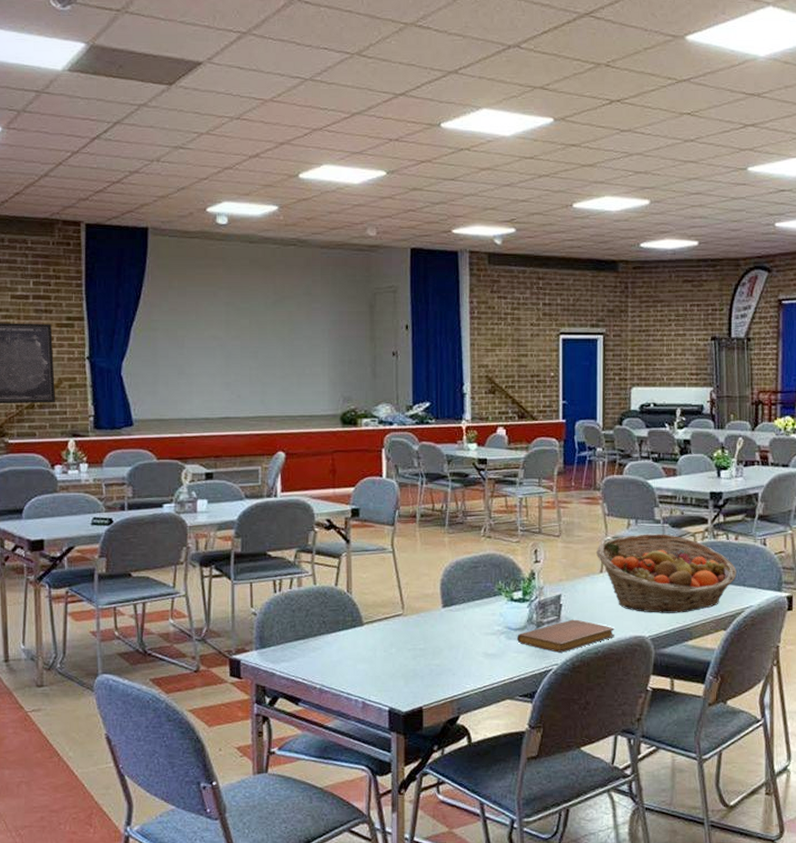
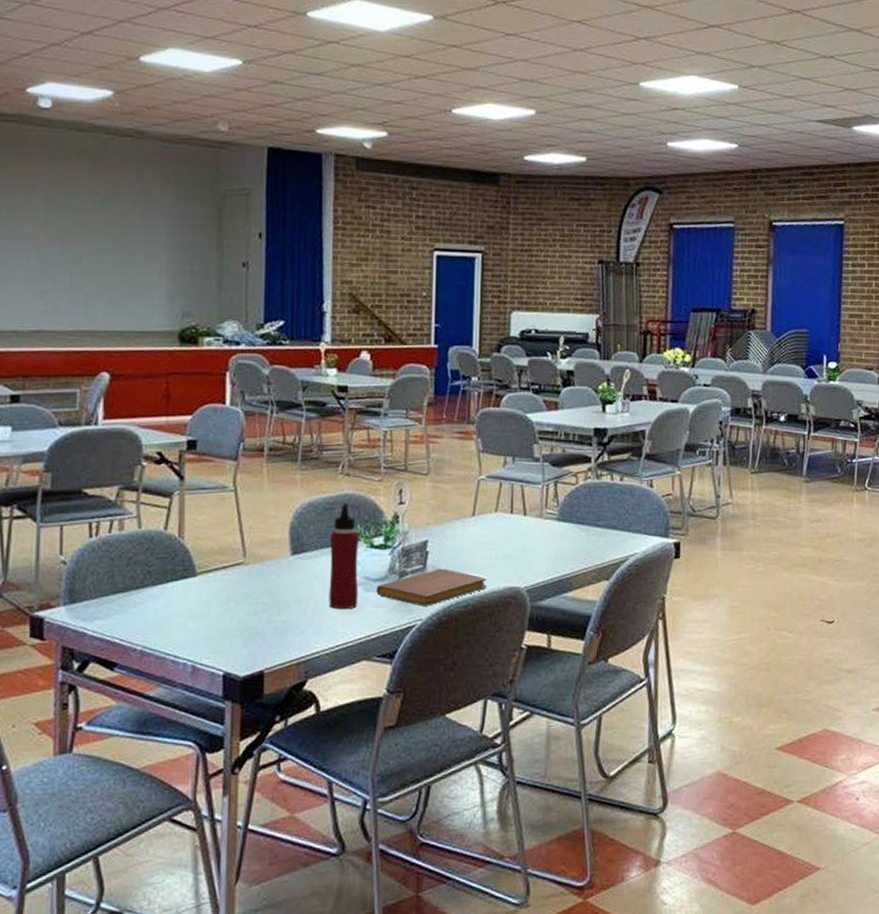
water bottle: none [476,562,502,655] -> present [329,503,359,610]
fruit basket: present [596,534,737,613] -> none [468,473,621,562]

